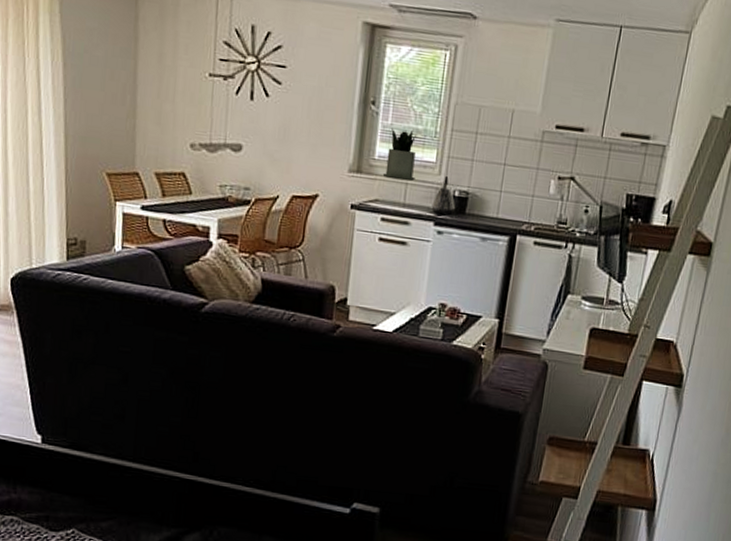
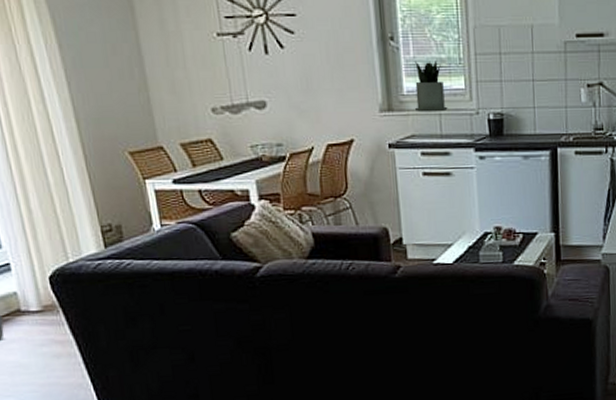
kettle: present [431,176,456,216] -> none [469,101,493,140]

